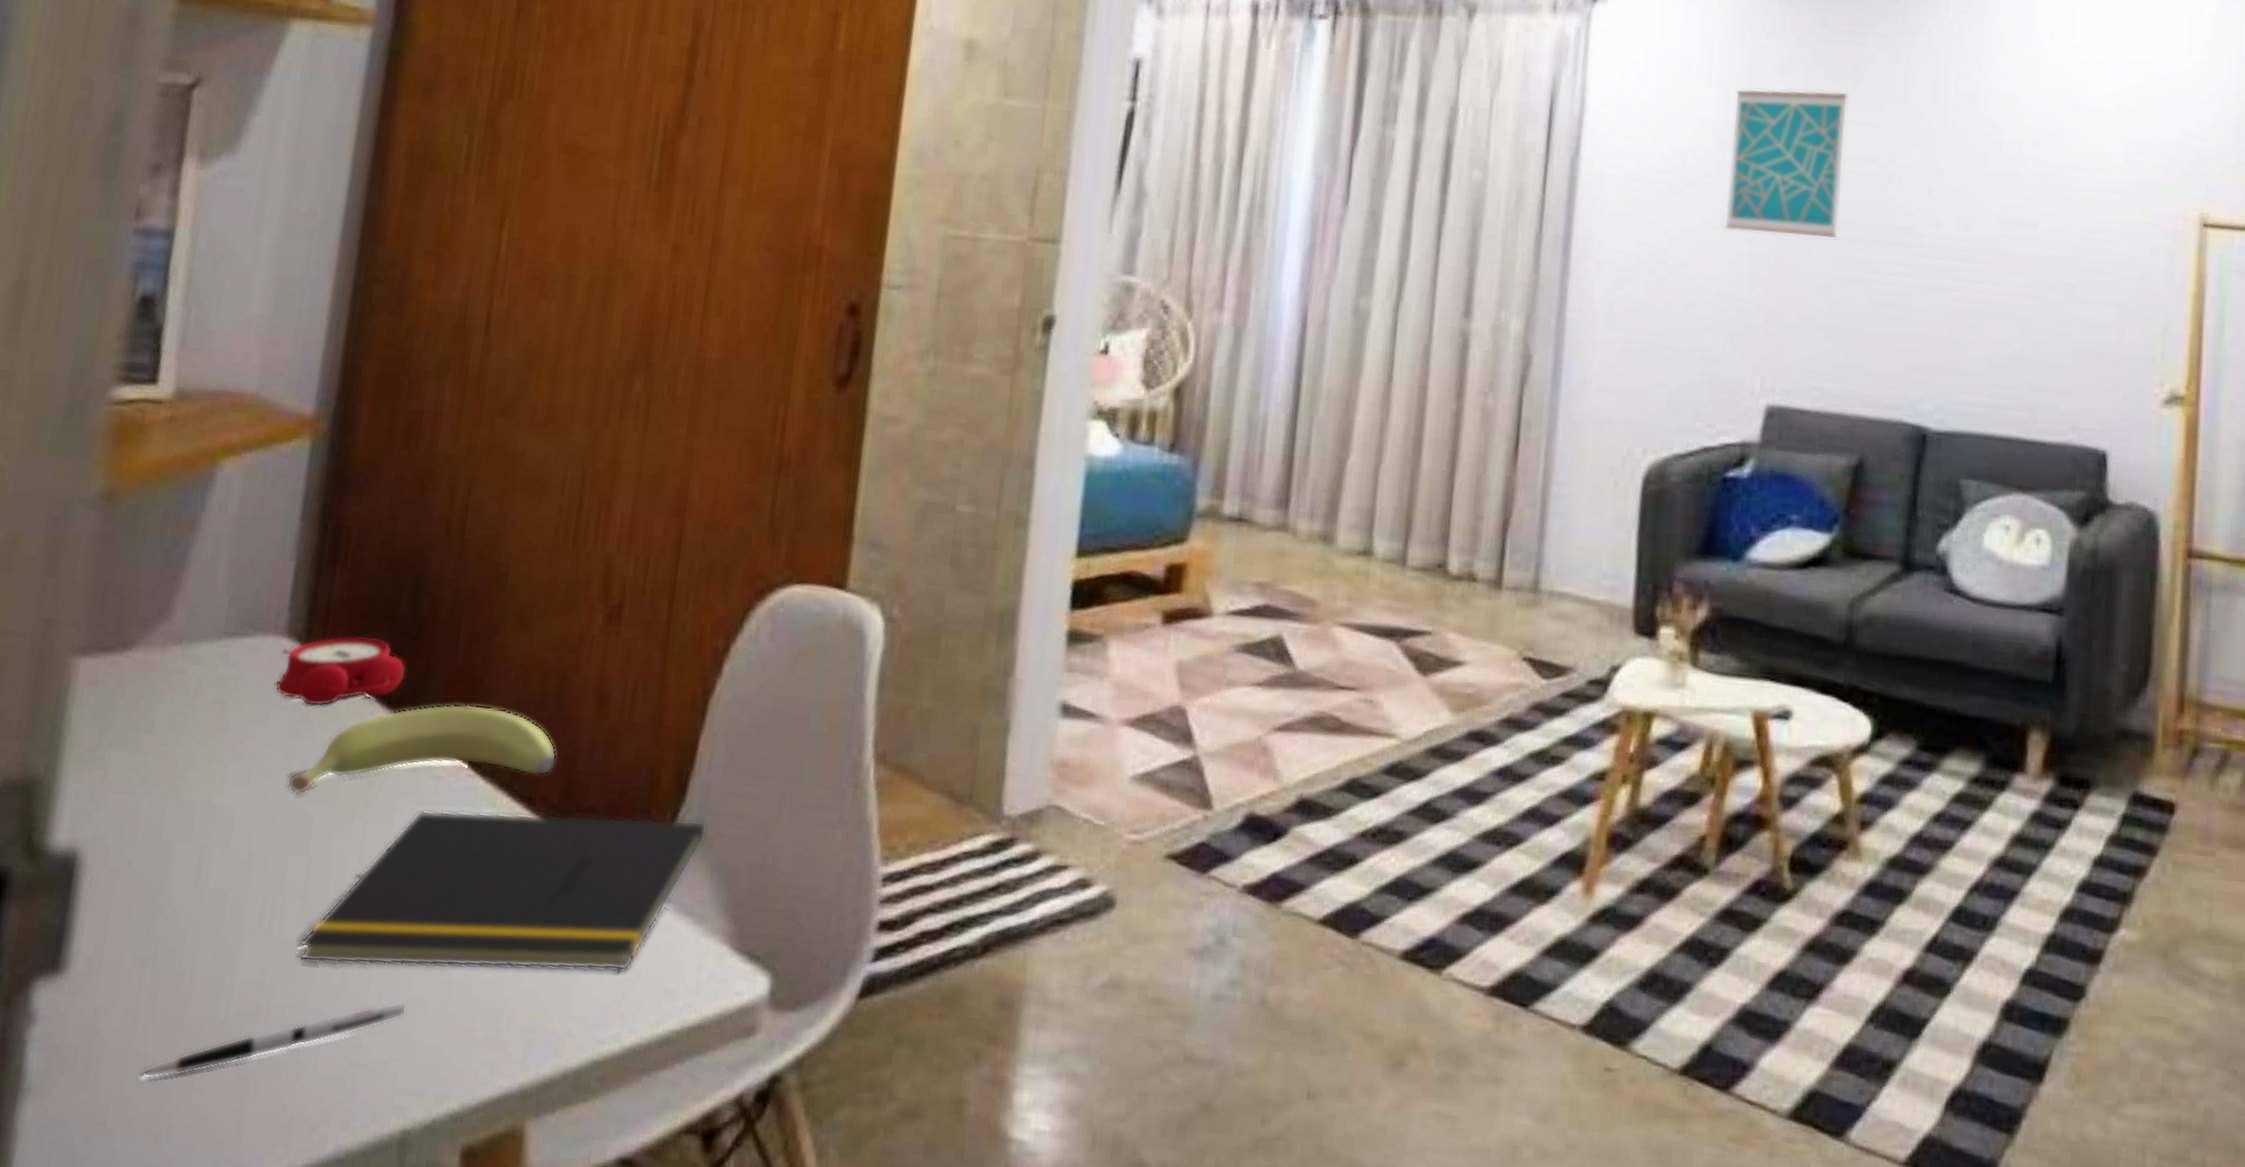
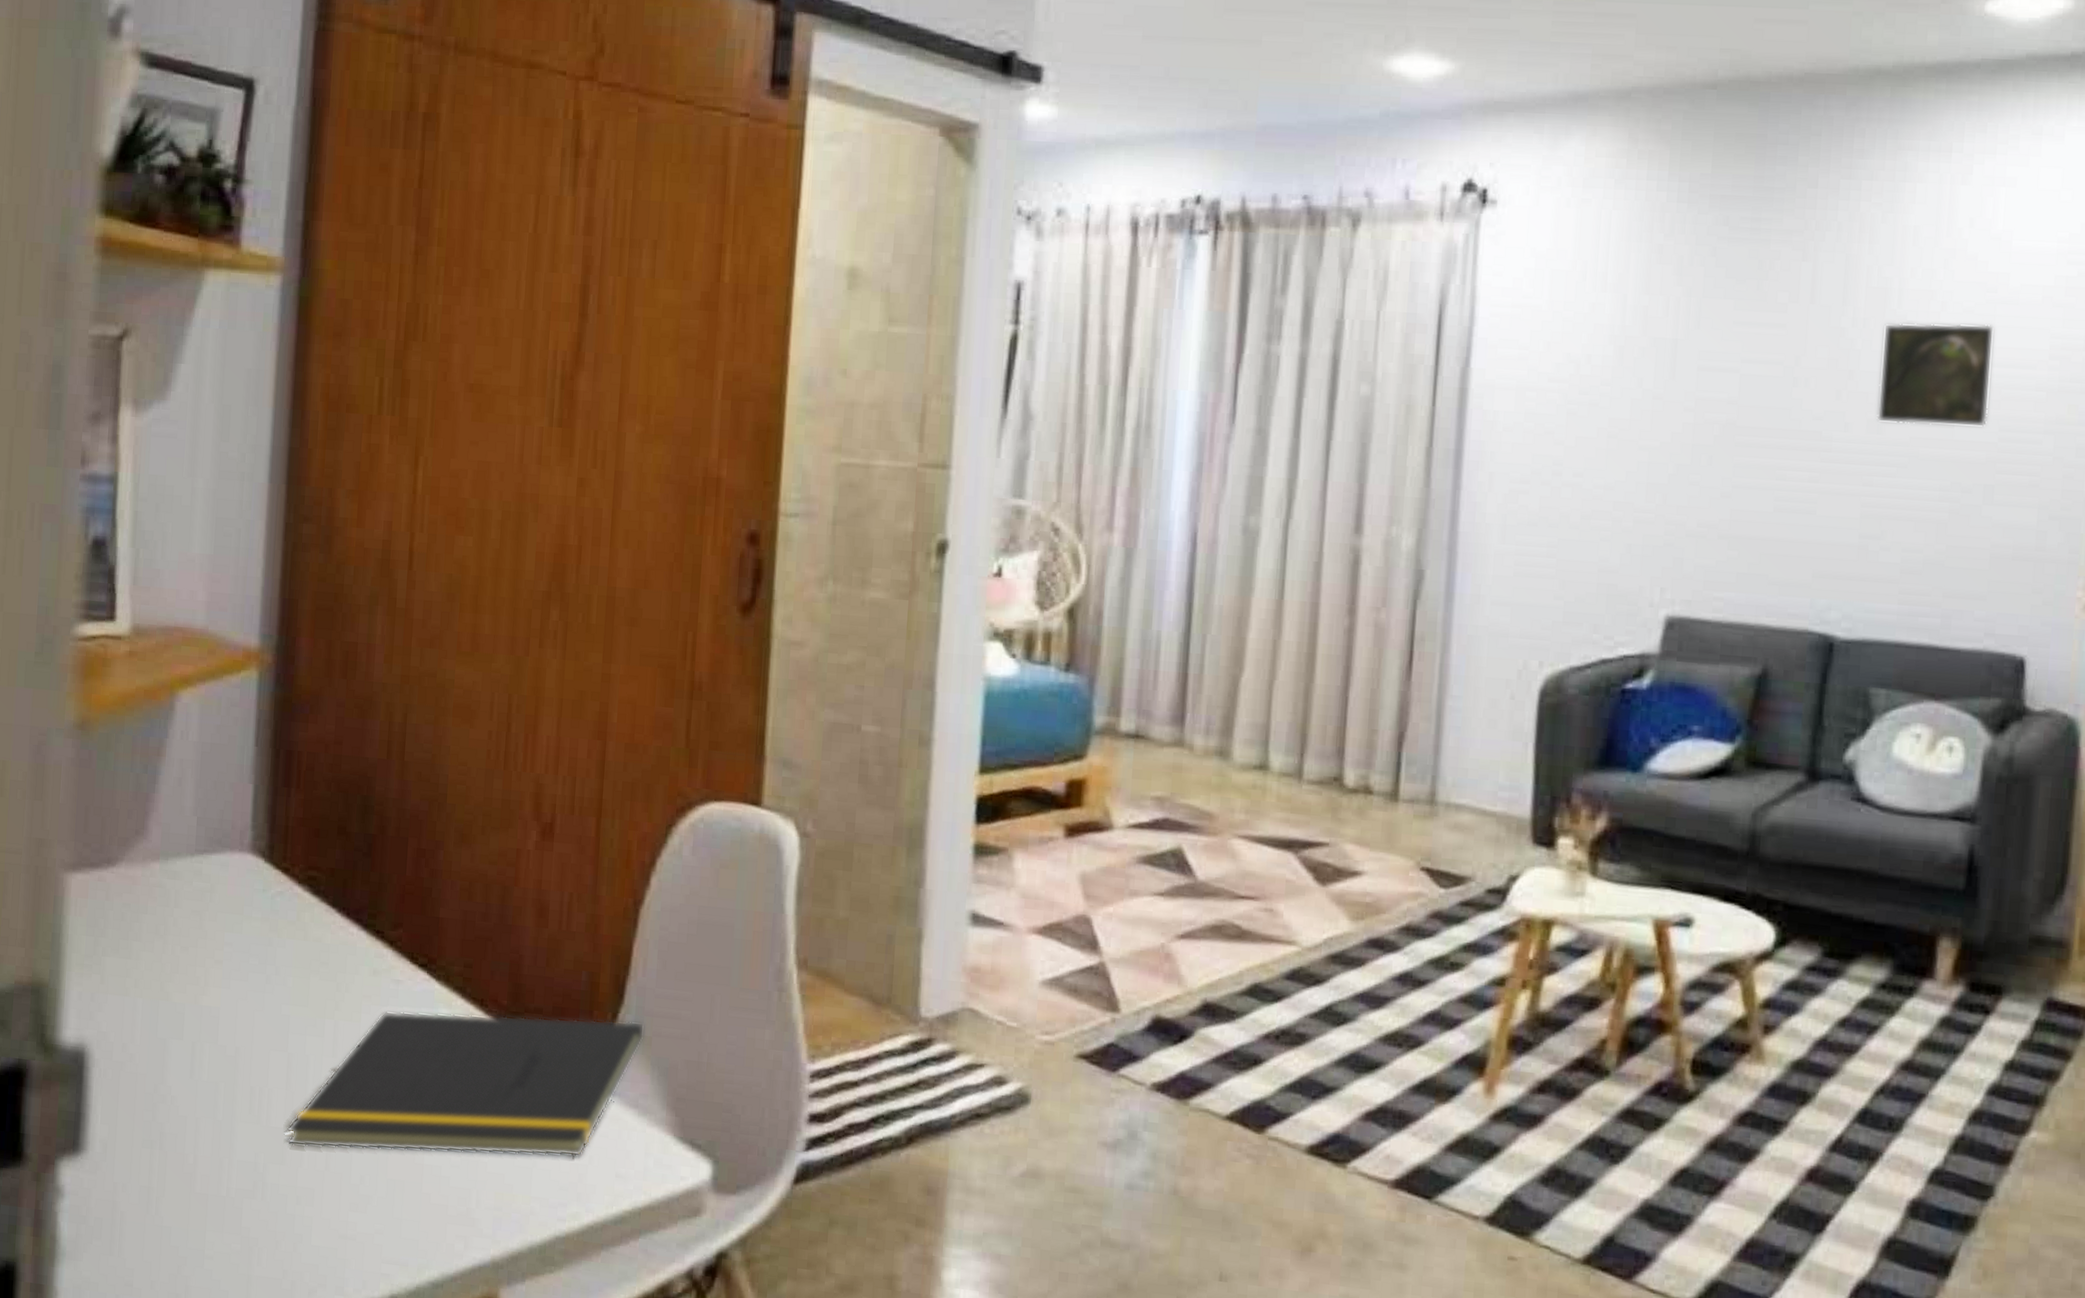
pen: present [140,1002,406,1078] -> none [157,1182,385,1246]
alarm clock: present [276,636,406,706] -> none [247,852,361,917]
banana: present [287,703,557,795] -> none [263,914,504,997]
wall art: present [1725,88,1849,238] -> none [1622,292,1752,444]
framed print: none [1966,125,2074,228] -> present [1877,323,1995,428]

